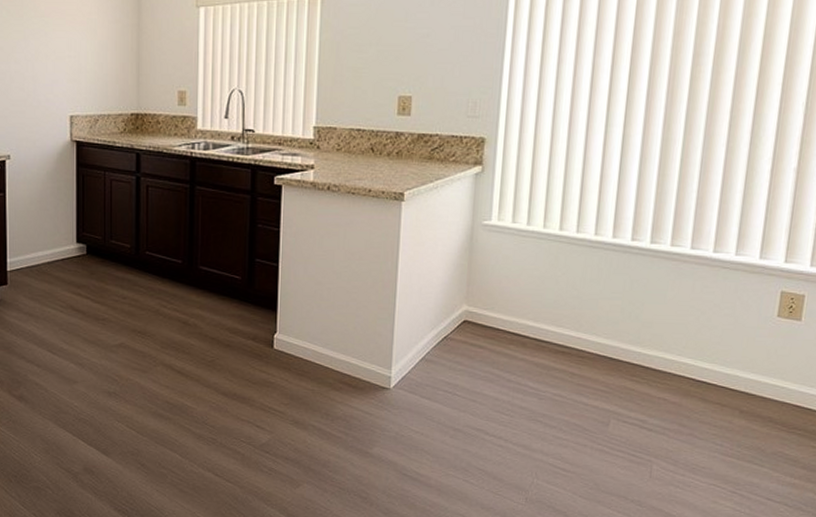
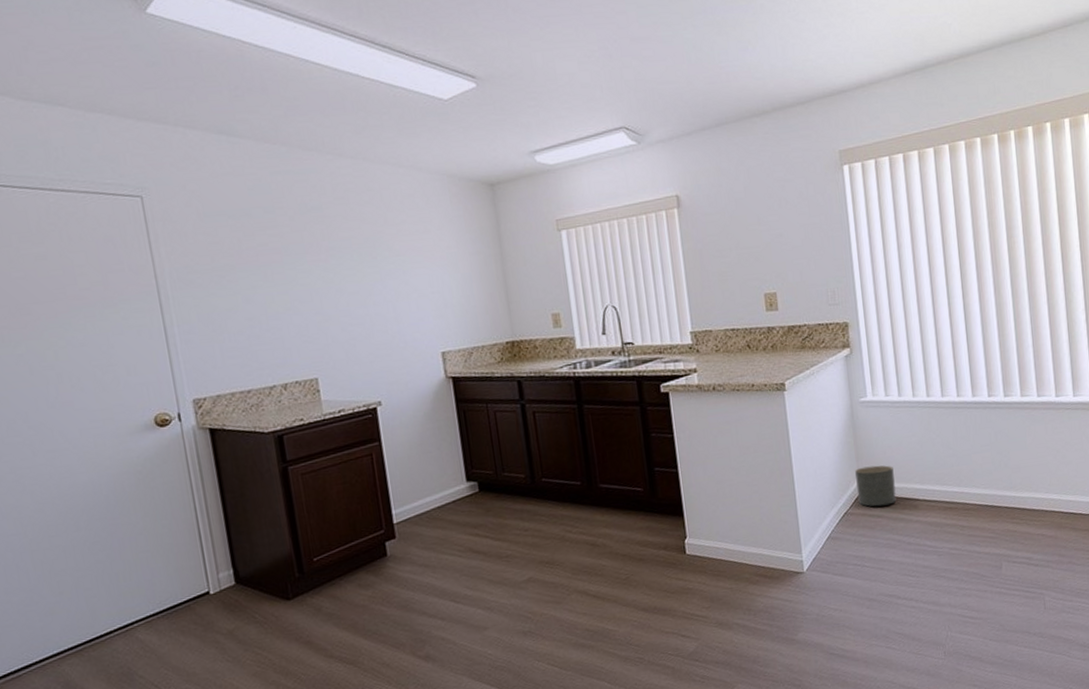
planter: none [461,293,506,337] -> present [855,465,897,507]

